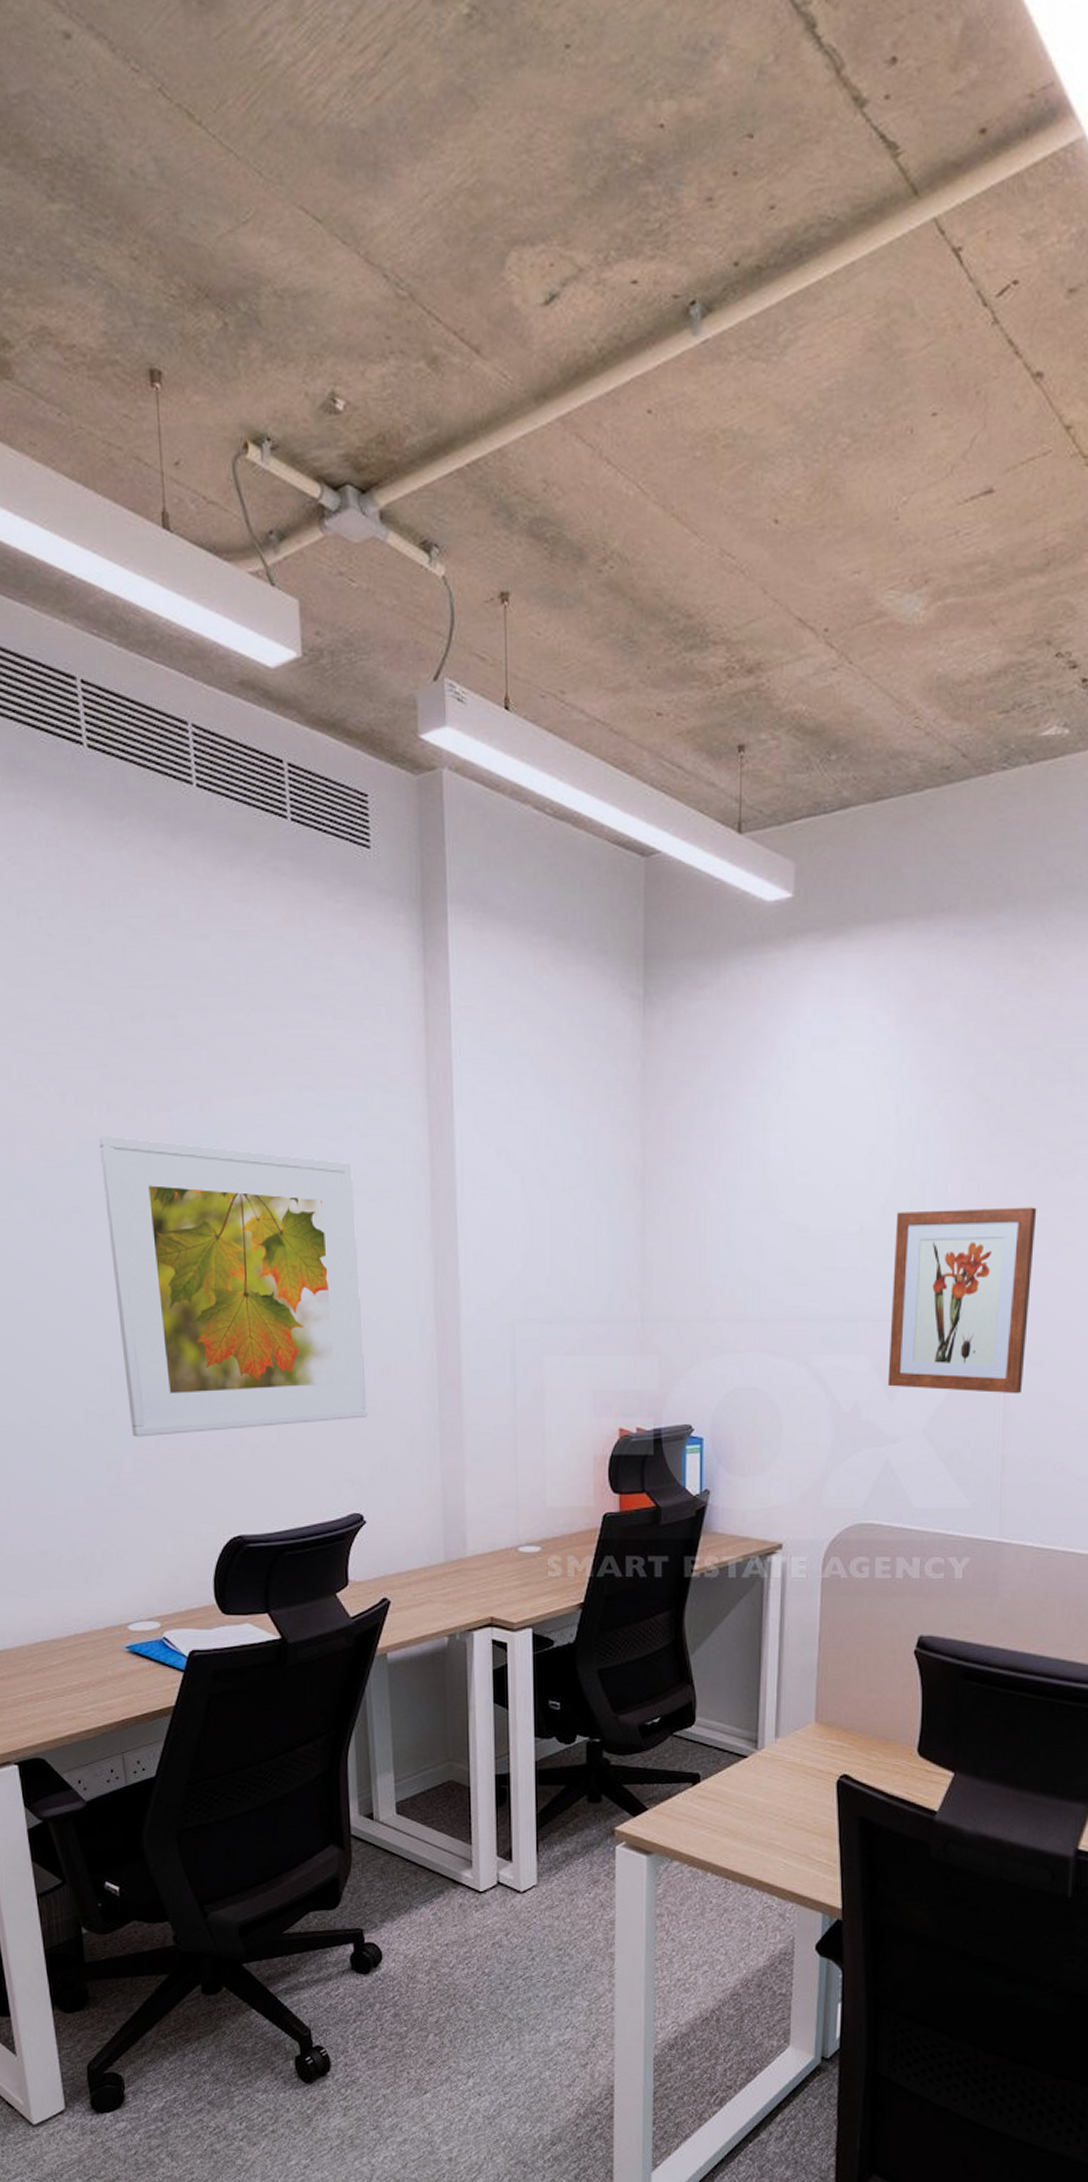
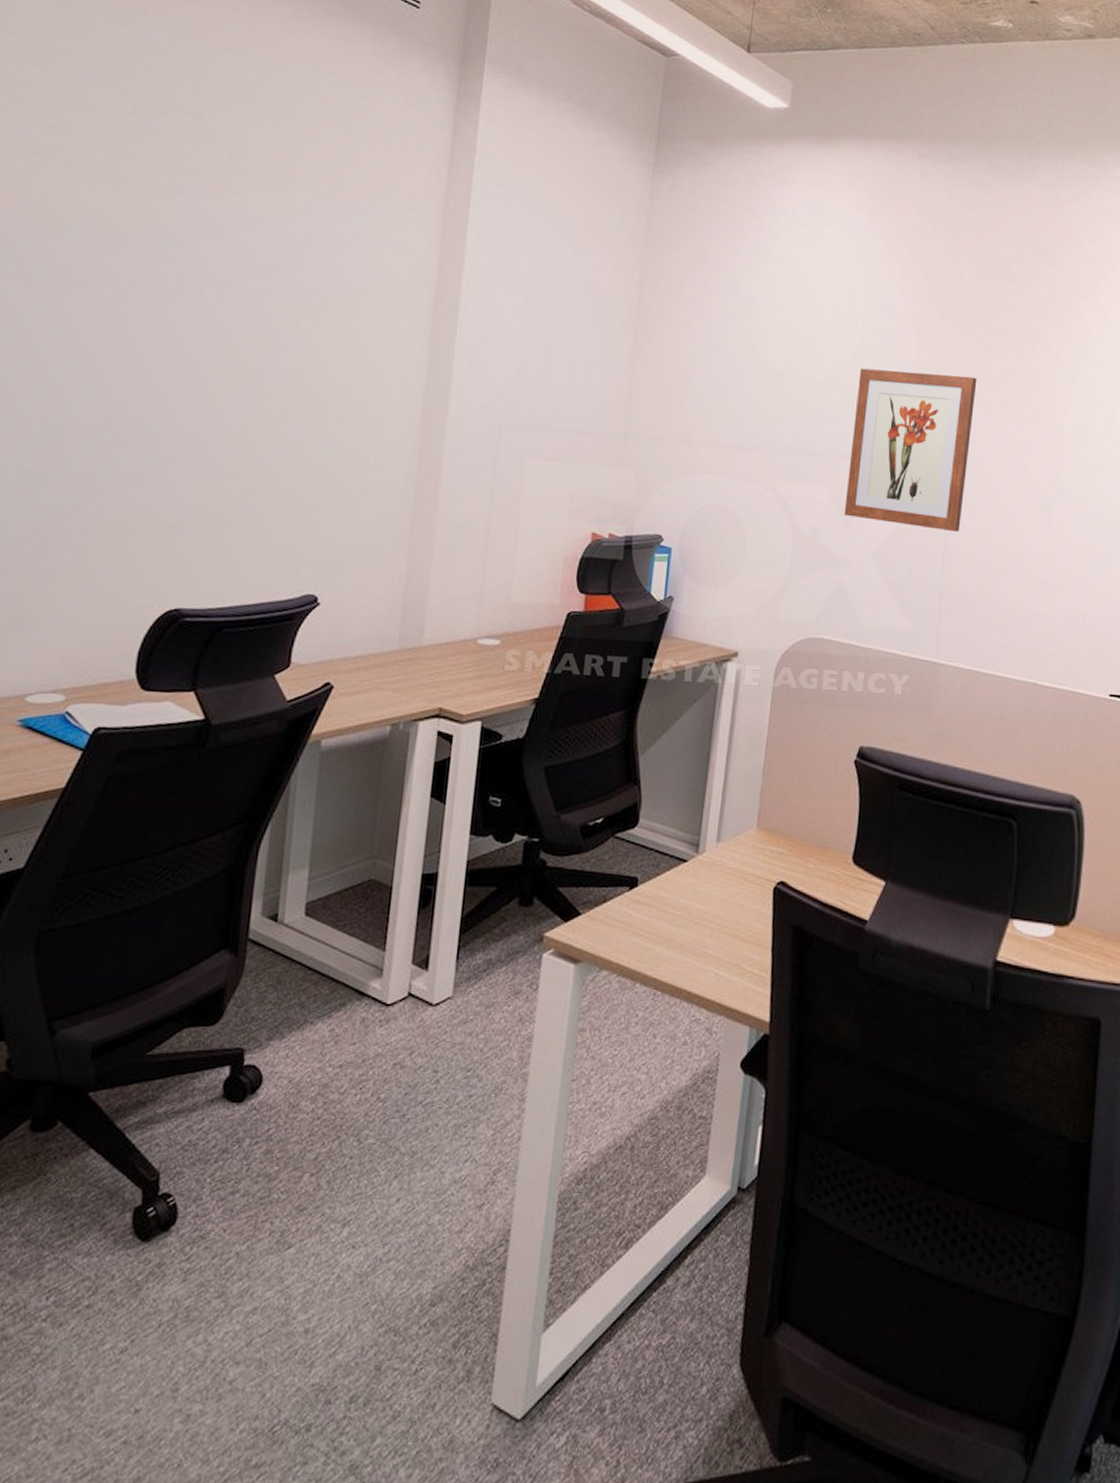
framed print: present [98,1135,367,1437] -> none [74,208,360,502]

